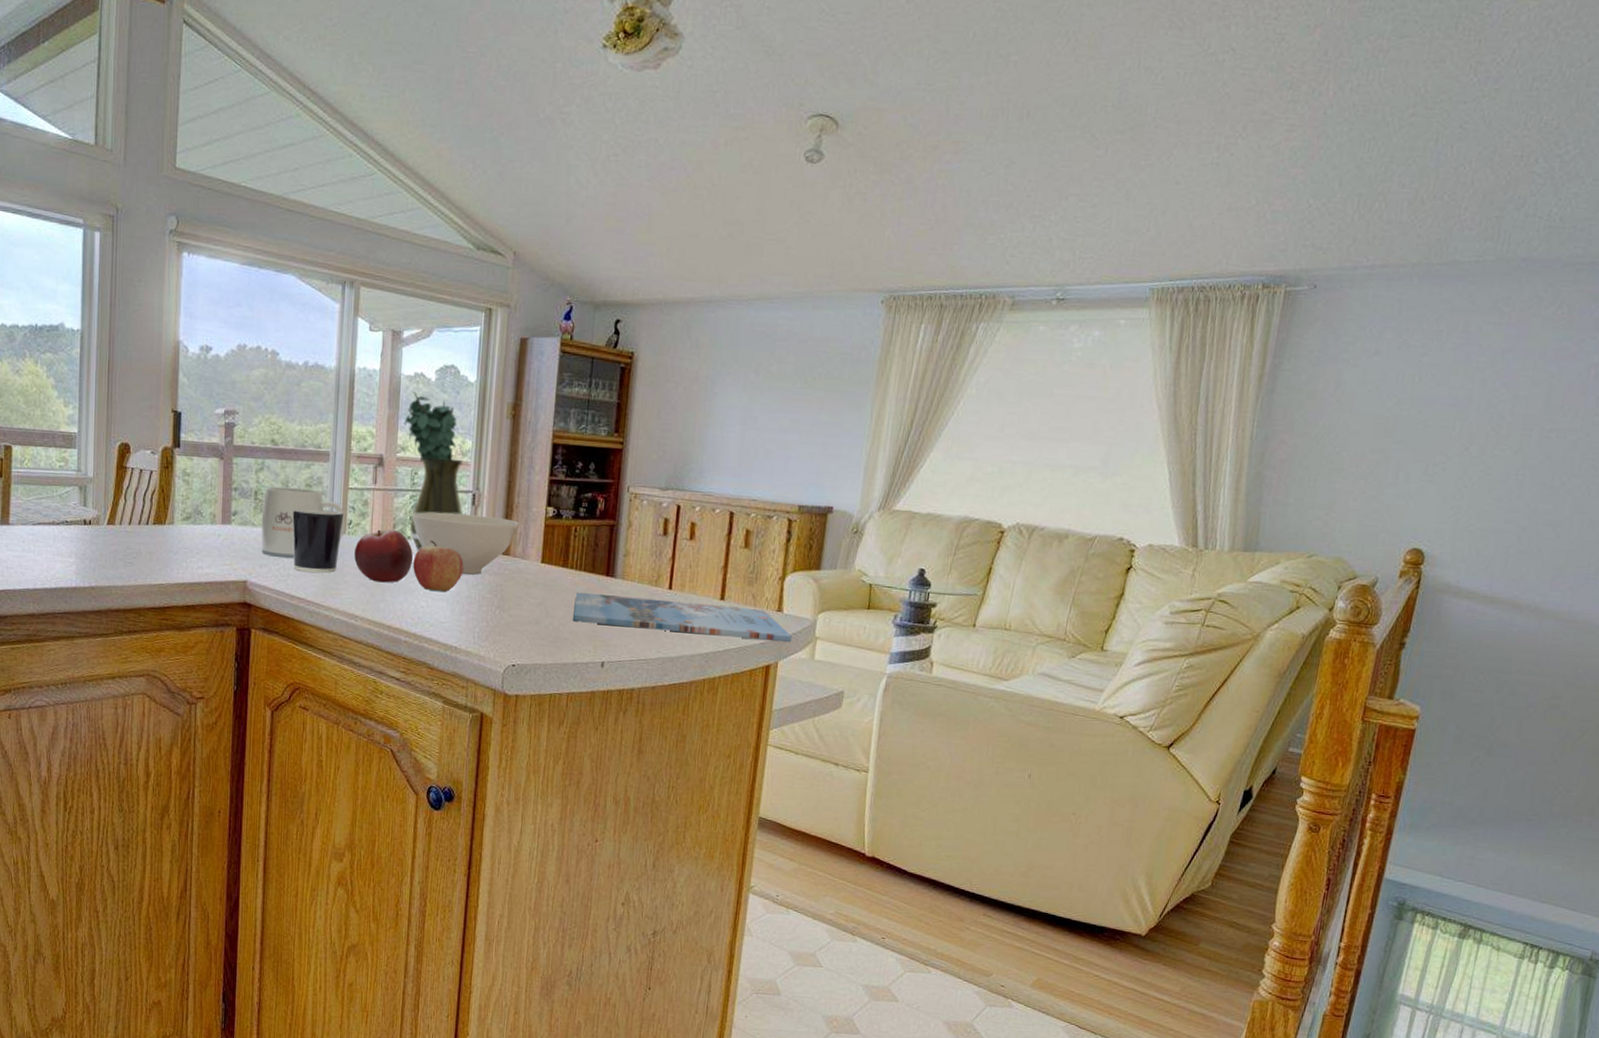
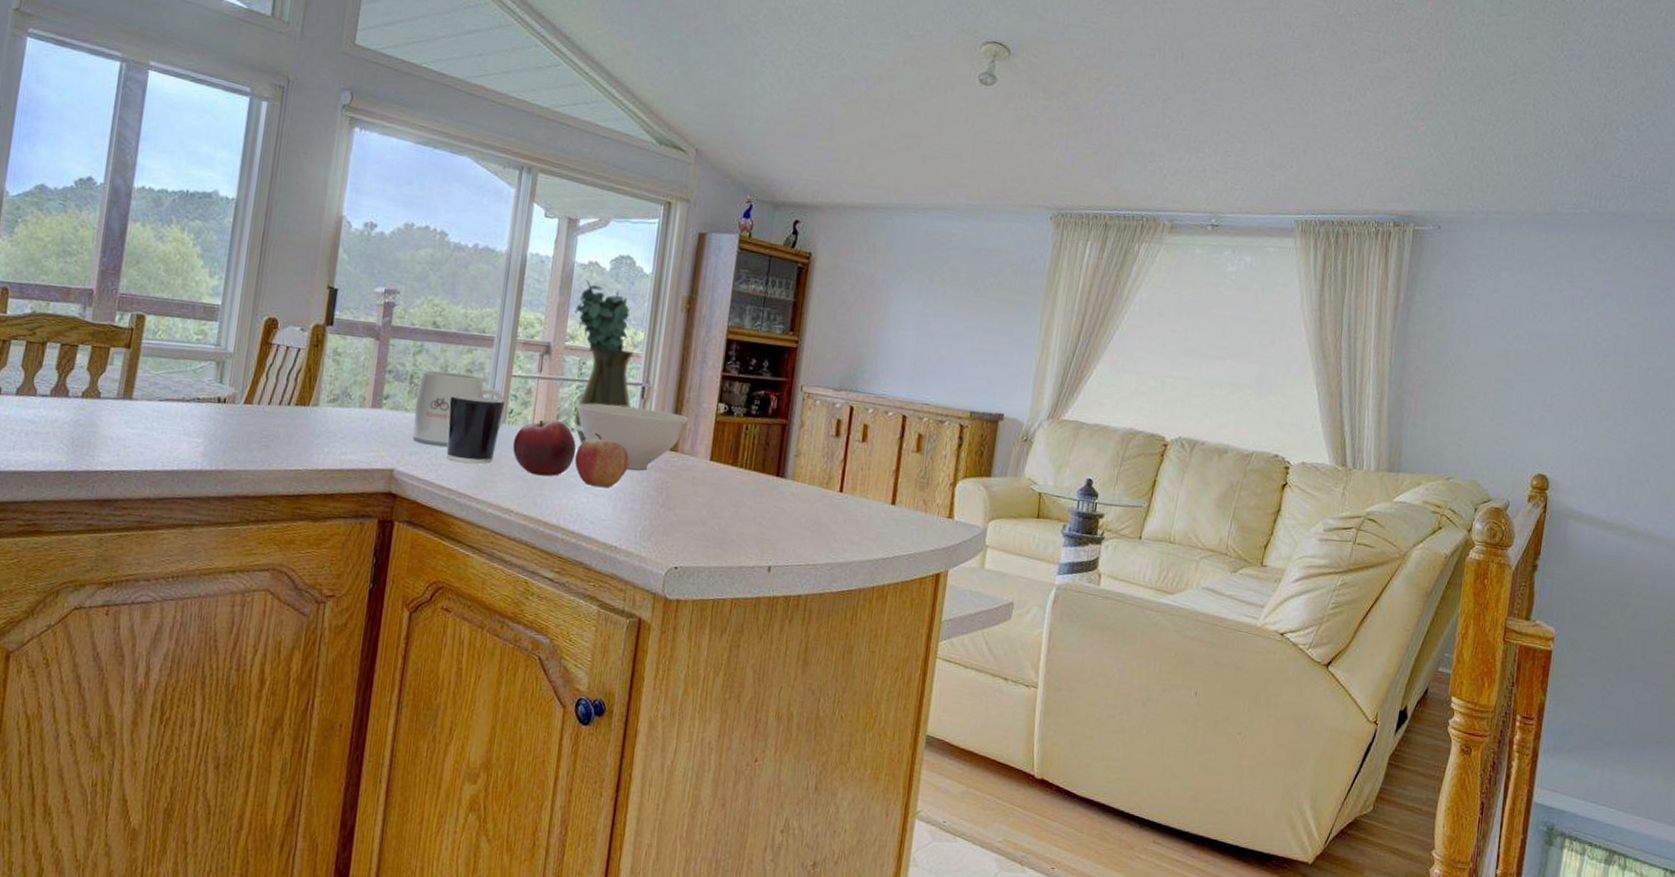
magazine: present [573,592,793,643] -> none [740,492,963,551]

